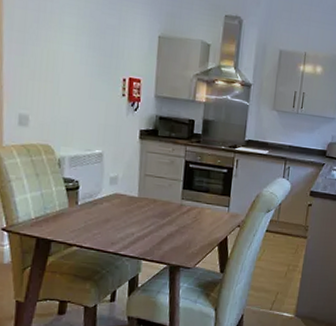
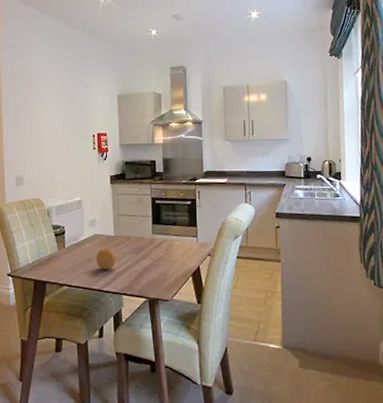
fruit: none [114,209,138,233] -> present [96,248,116,270]

